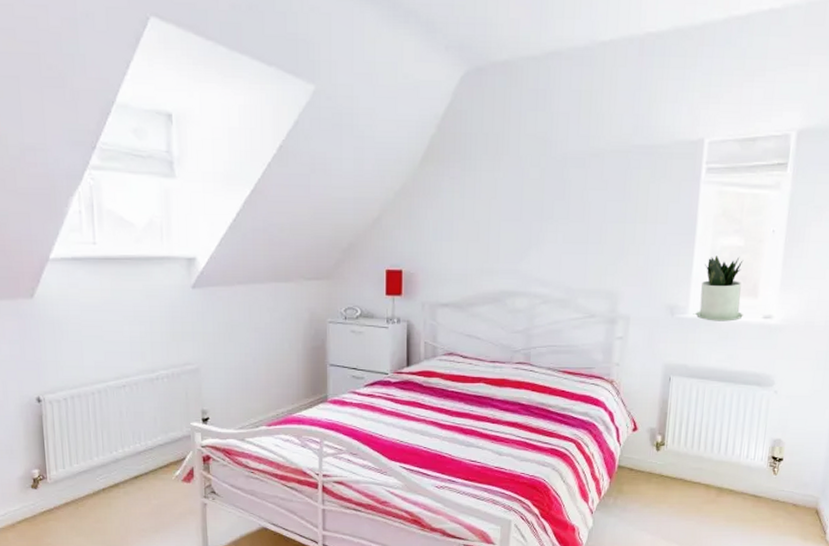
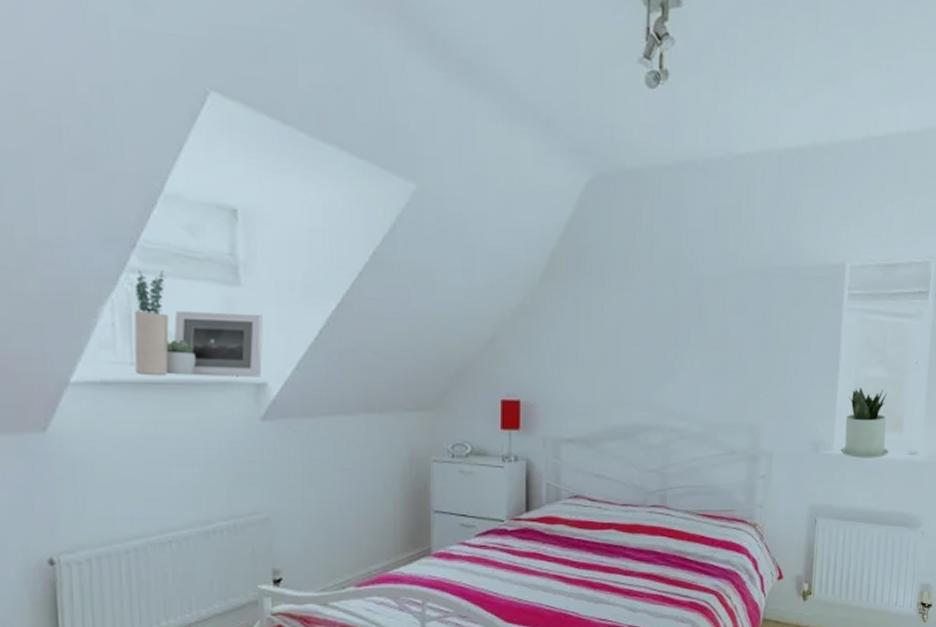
vase: none [95,167,122,253] -> present [133,270,169,377]
succulent plant: none [119,222,143,252] -> present [166,339,197,376]
picture frame: none [125,199,193,253] -> present [174,310,263,378]

